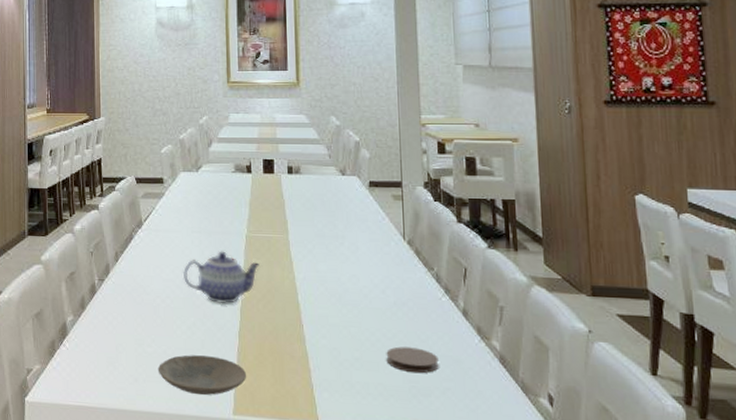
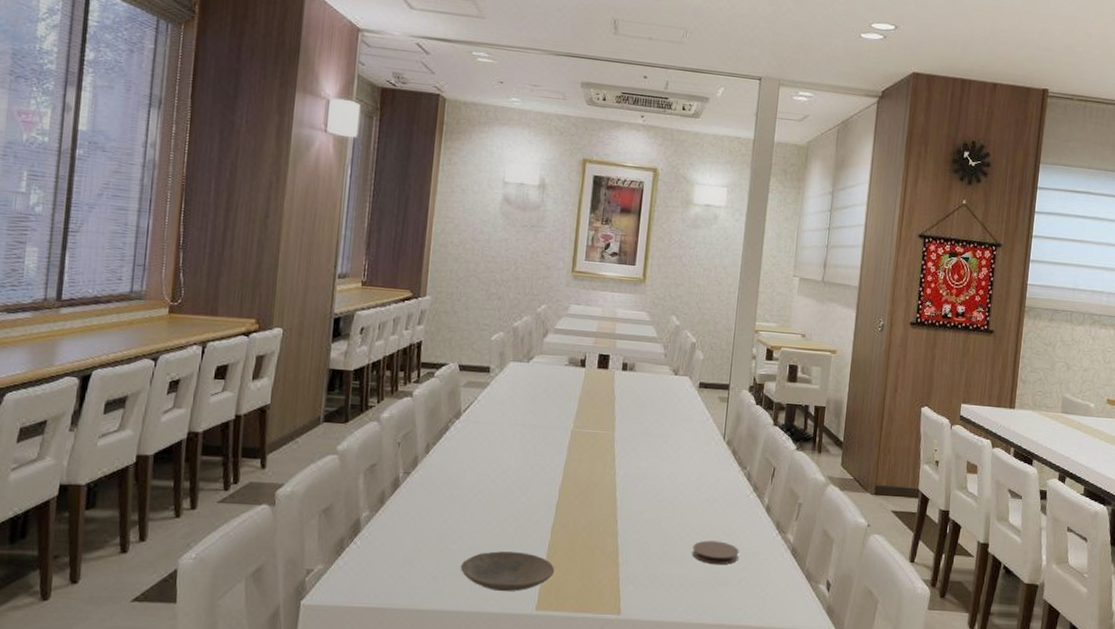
teapot: present [184,251,259,305] -> none [500,445,582,500]

